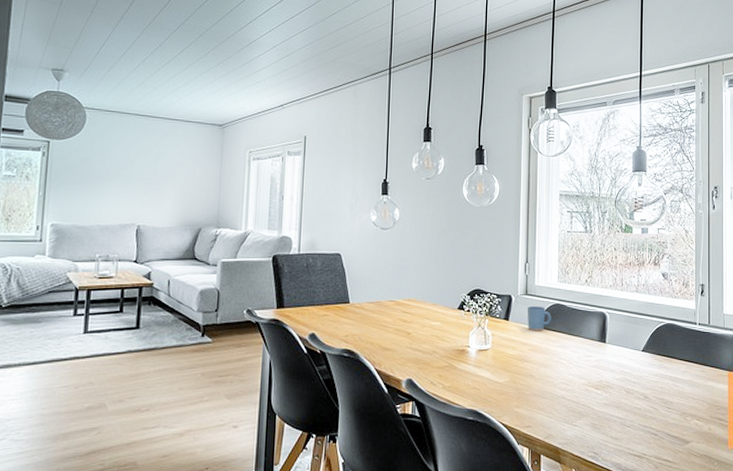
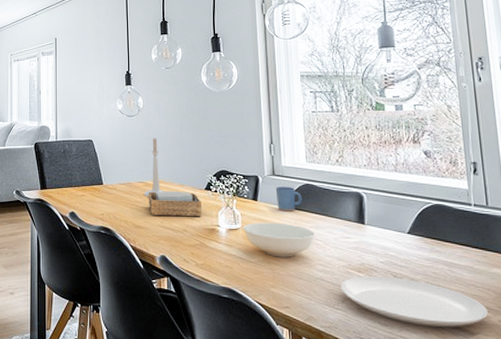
candlestick: none [393,253,415,317] -> present [143,138,164,197]
napkin holder: none [397,310,453,338] -> present [148,190,202,217]
bowl: none [492,342,560,377] -> present [242,222,315,257]
plate: none [579,393,701,438] -> present [340,276,488,328]

